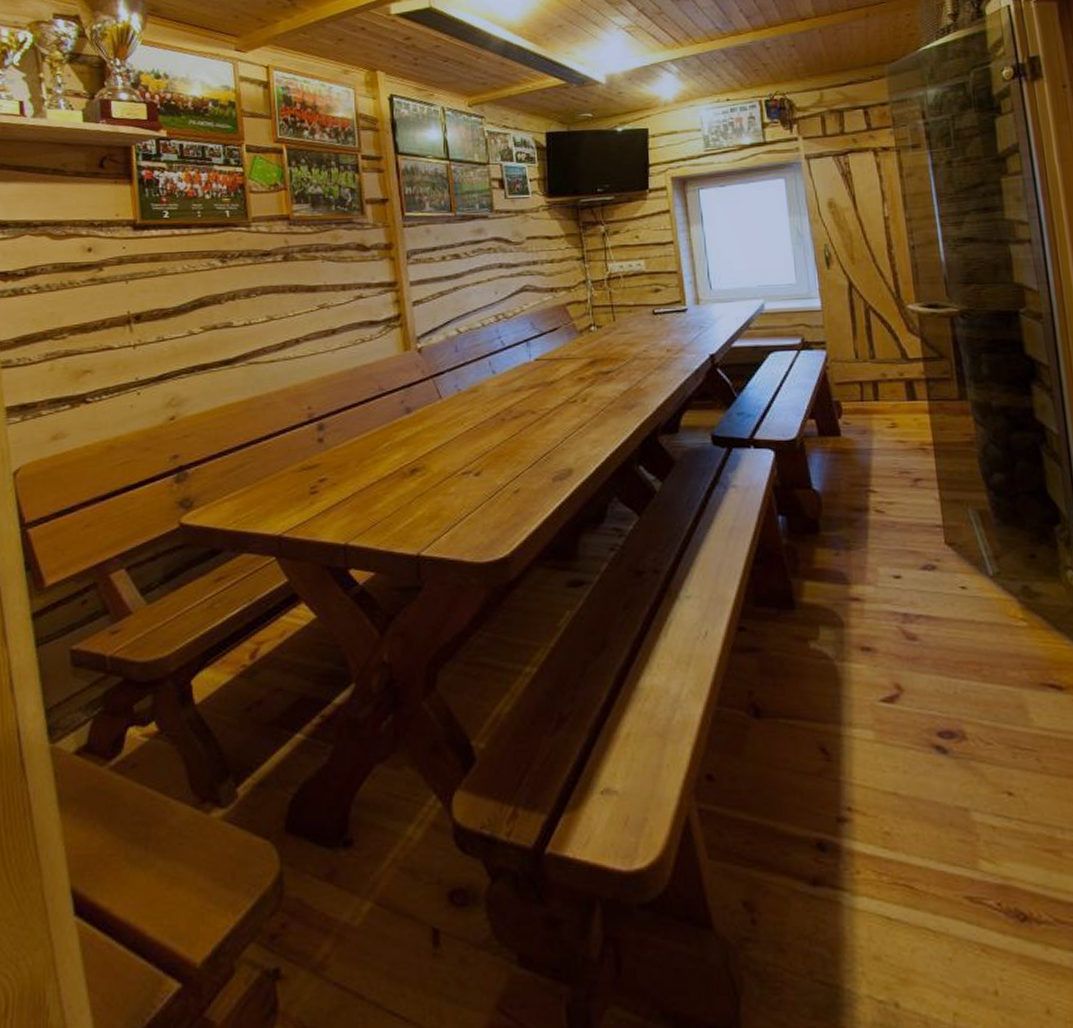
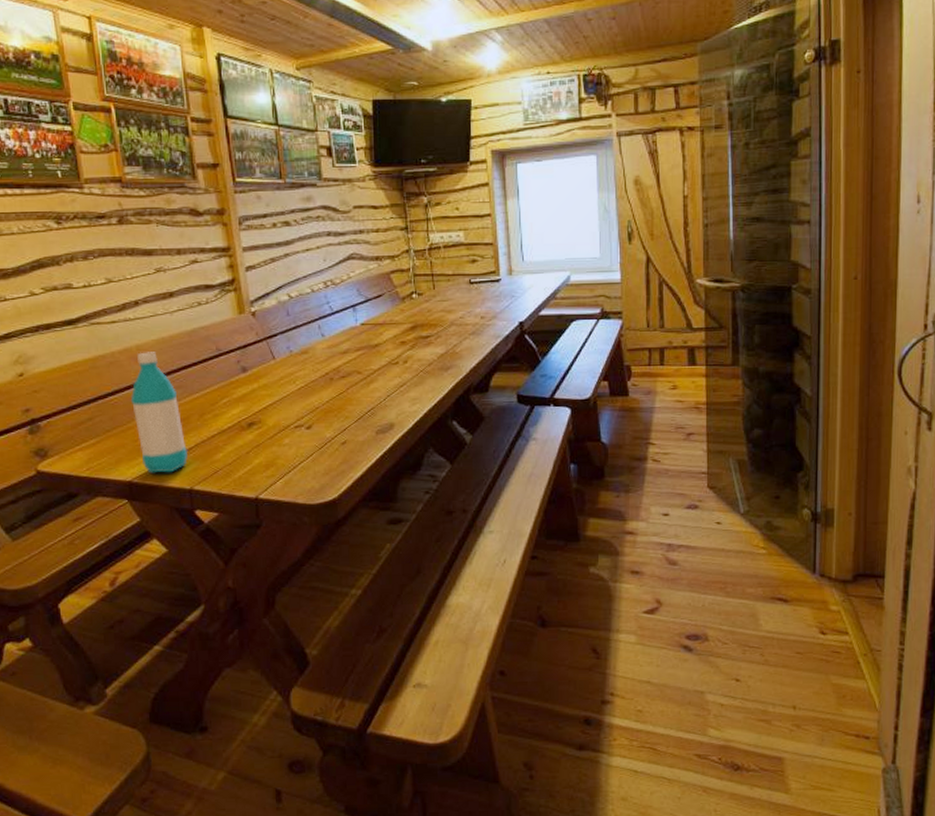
water bottle: none [285,392,345,527] -> present [130,352,188,473]

